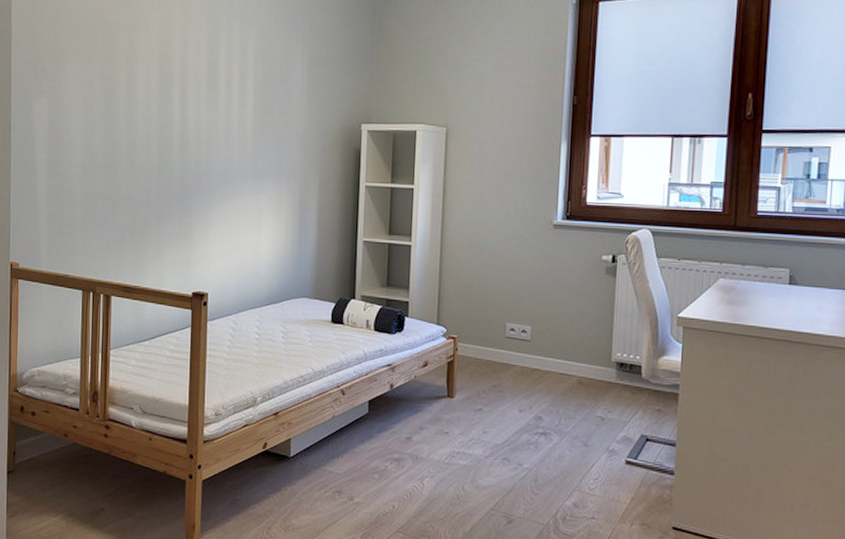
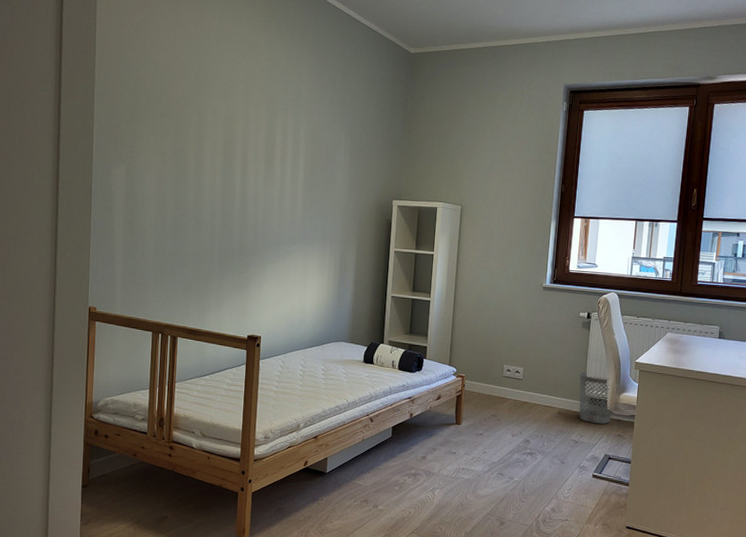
wastebasket: none [604,330,650,396] -> present [579,371,613,424]

